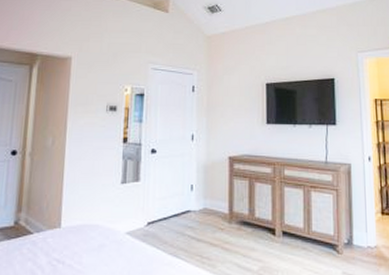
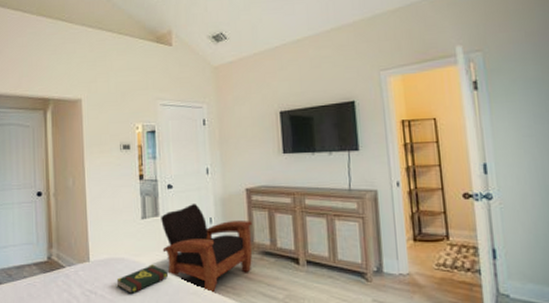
book: none [87,232,144,264] -> present [116,264,169,294]
armchair: none [140,169,233,266] -> present [161,203,253,295]

